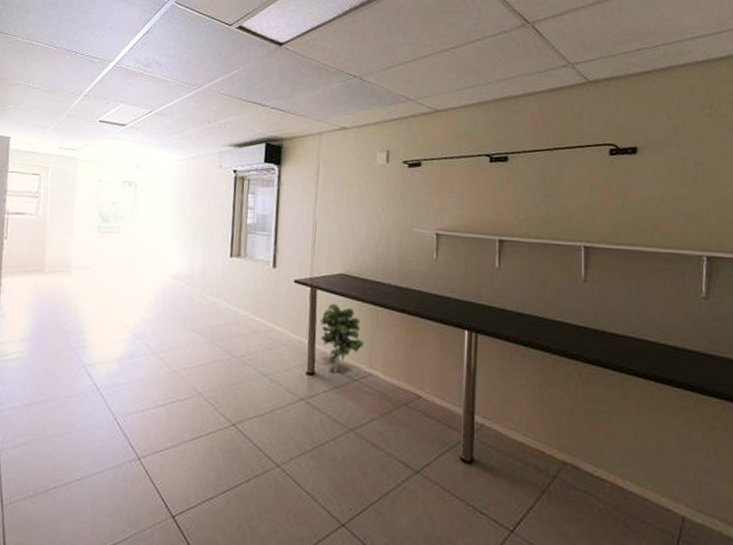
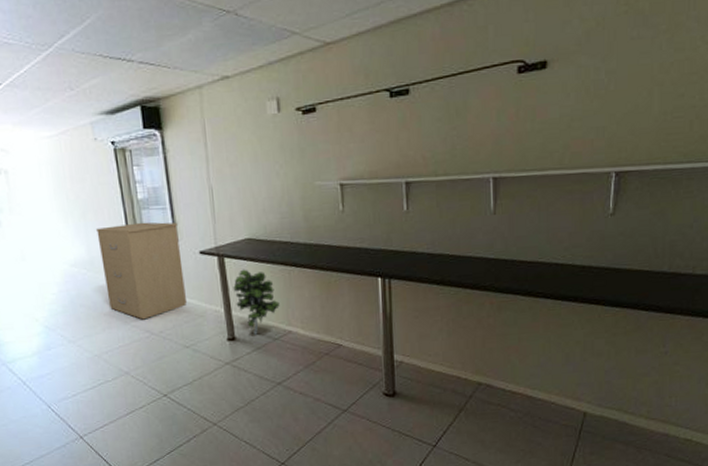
filing cabinet: none [199,245,278,341] -> present [96,222,188,320]

